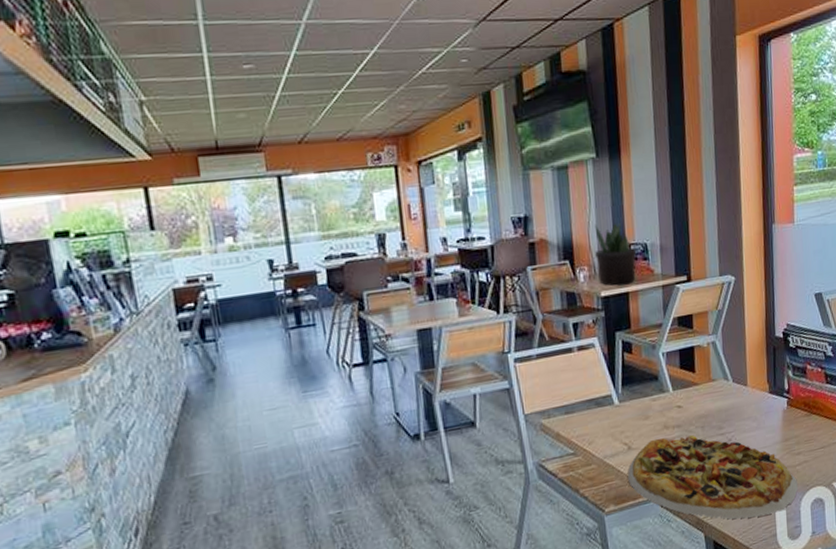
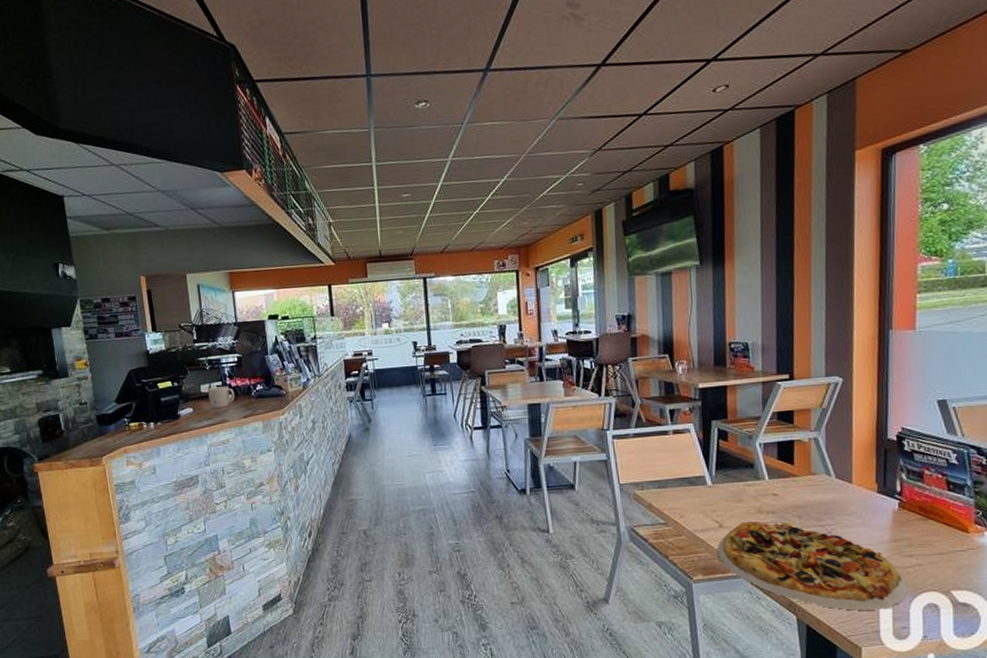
planter: present [594,222,637,286] -> none [695,323,737,379]

